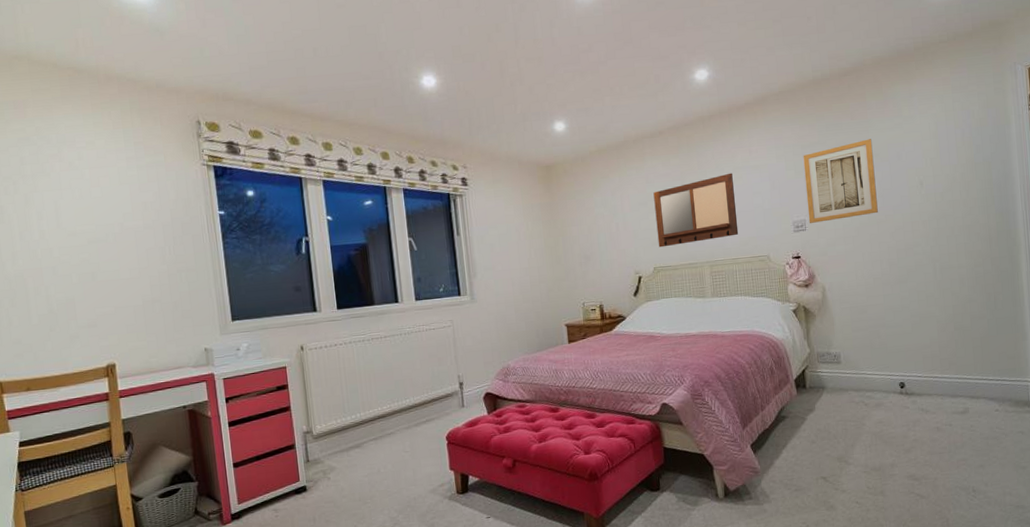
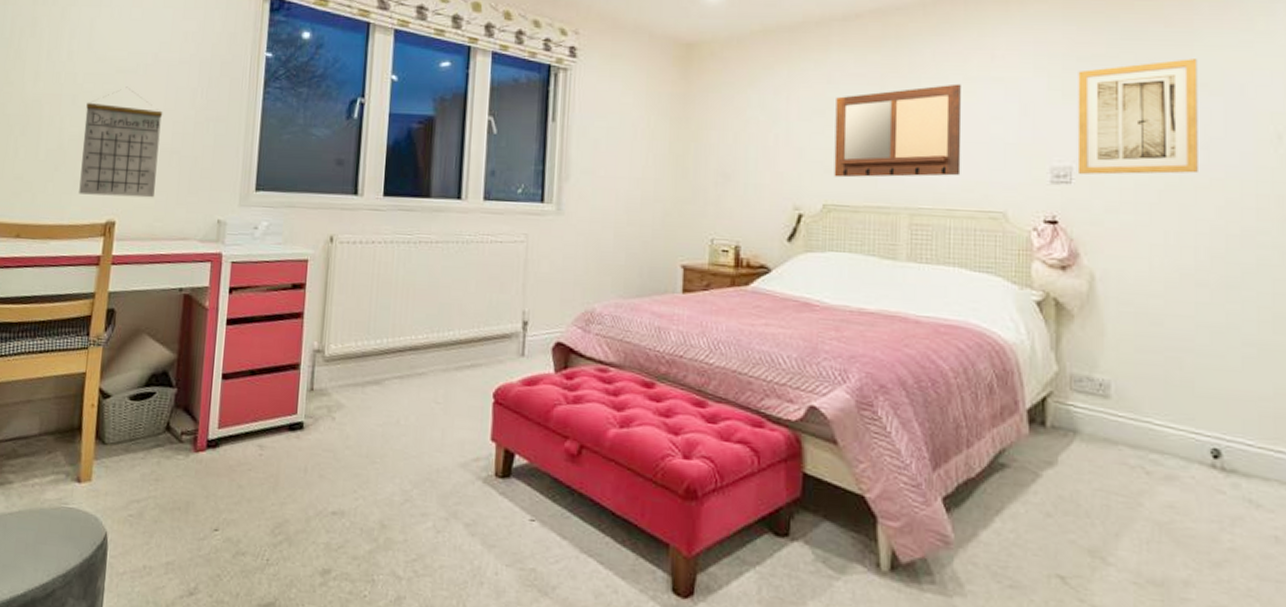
calendar: none [67,254,145,347] -> present [79,86,163,198]

